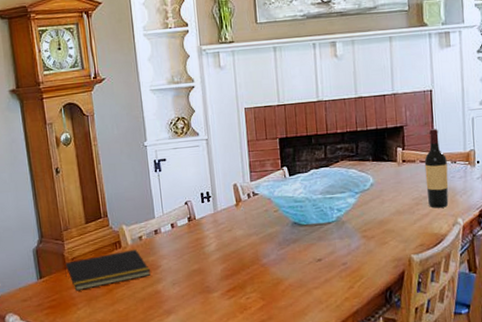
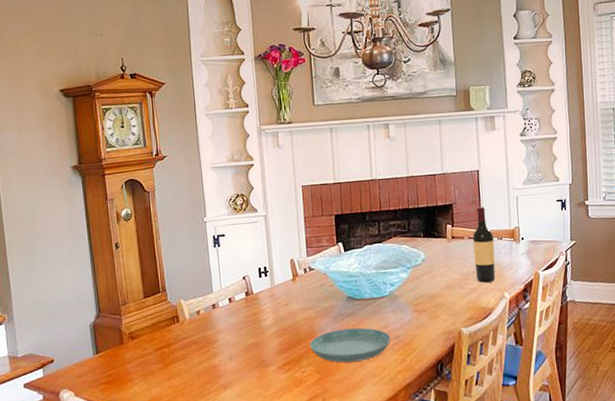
notepad: present [65,249,151,291] -> none [122,323,208,366]
saucer: none [253,254,338,289] -> present [309,327,391,363]

